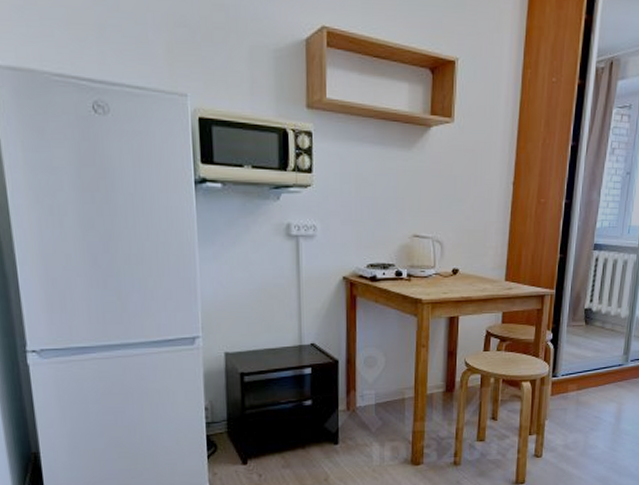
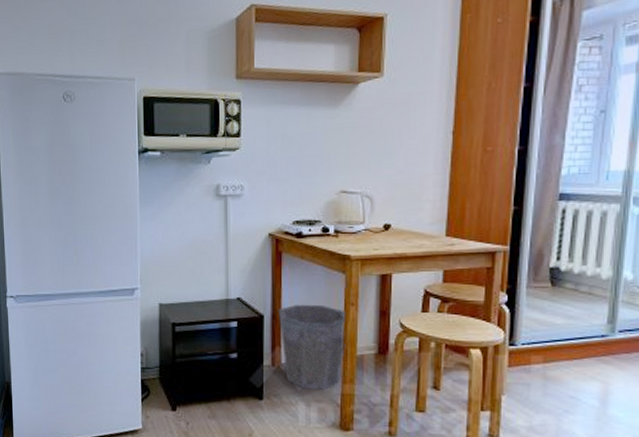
waste bin: none [354,347,419,430] -> present [279,304,347,390]

